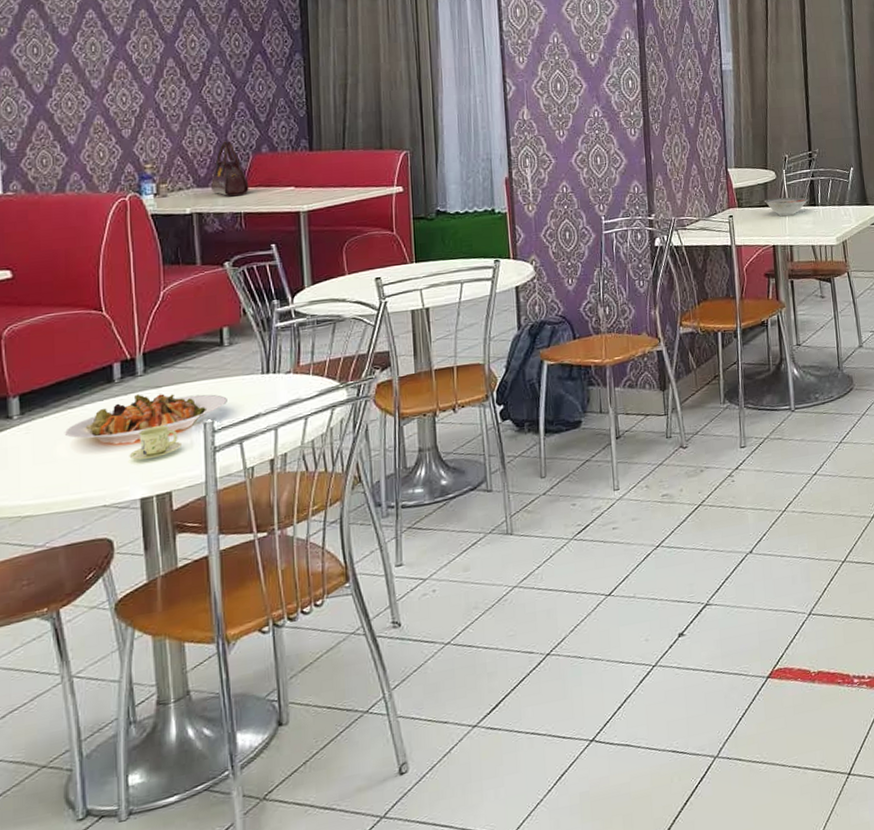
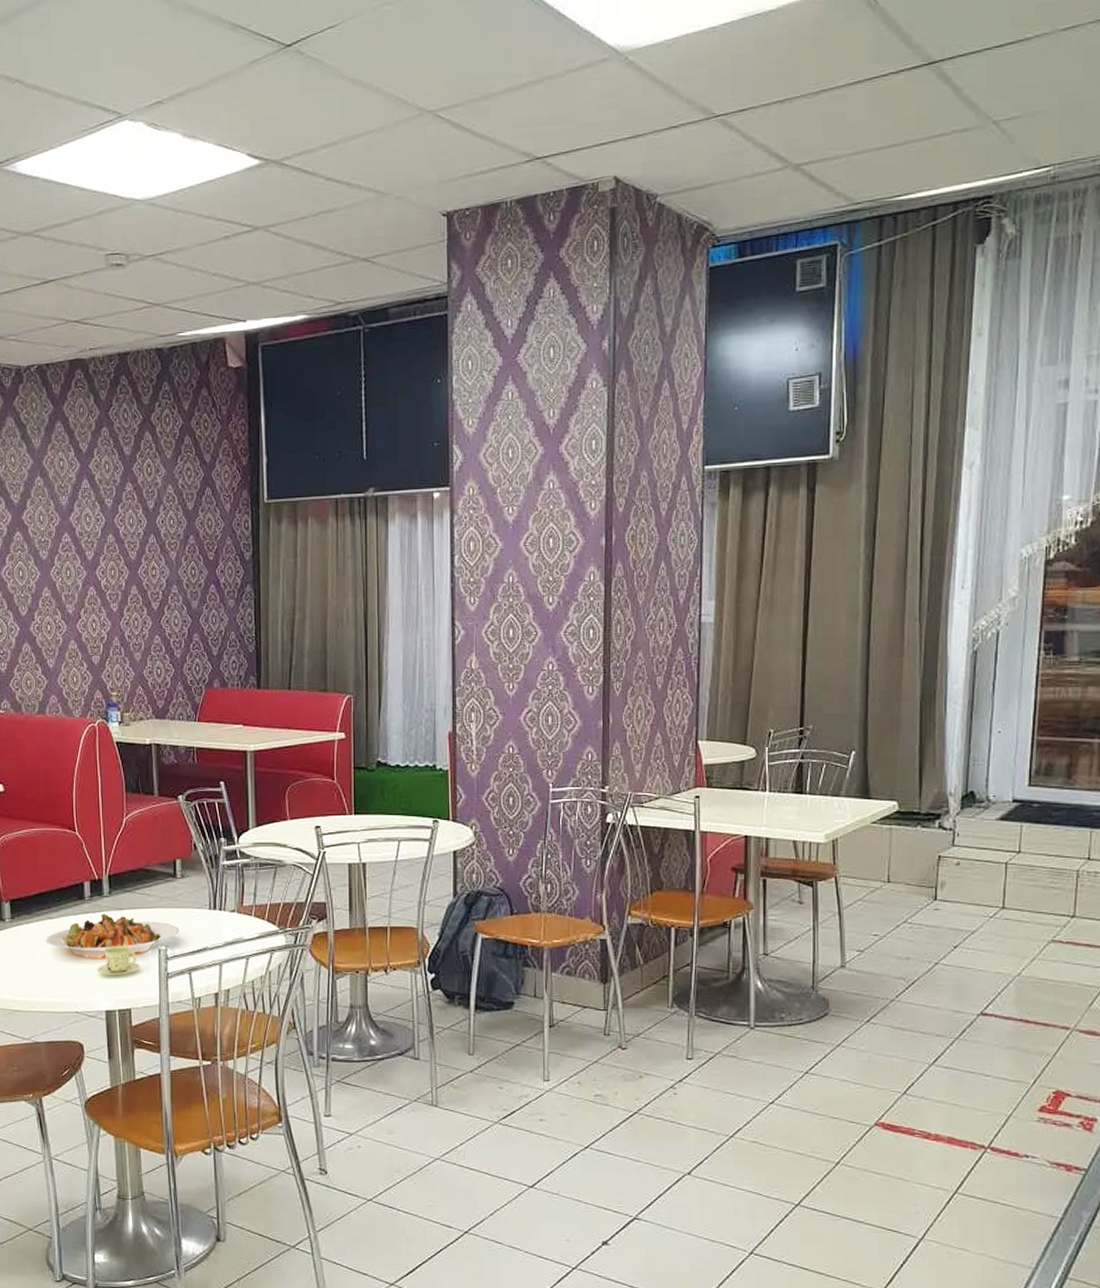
handbag: present [211,141,249,197] -> none [168,673,201,730]
soup bowl: present [764,197,809,217] -> none [738,780,794,804]

